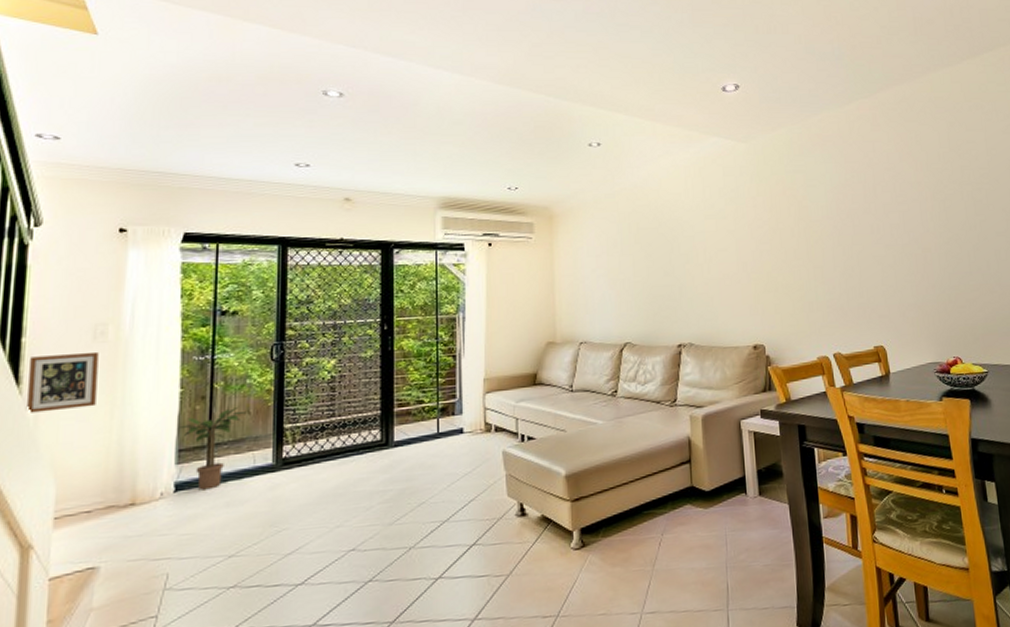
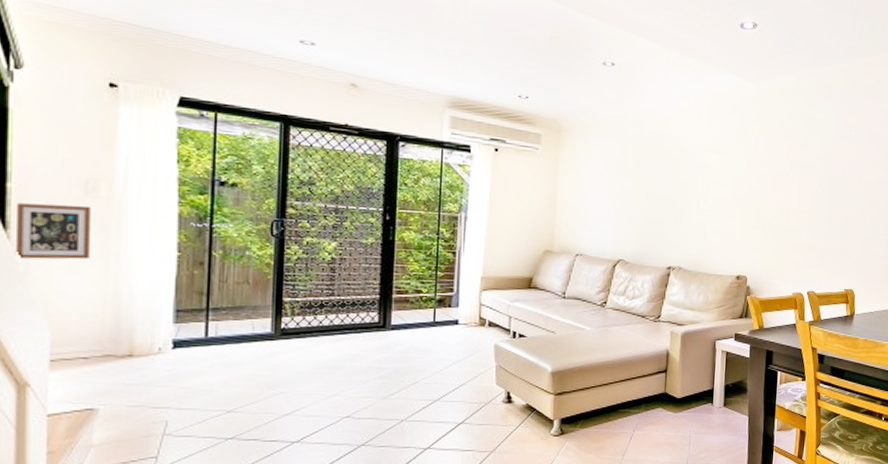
potted plant: present [179,408,246,490] -> none [177,277,245,350]

